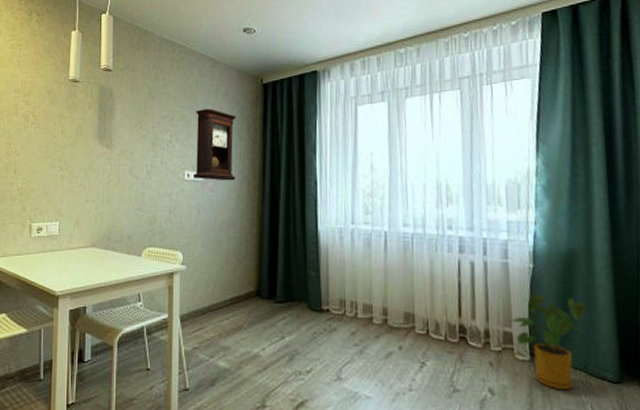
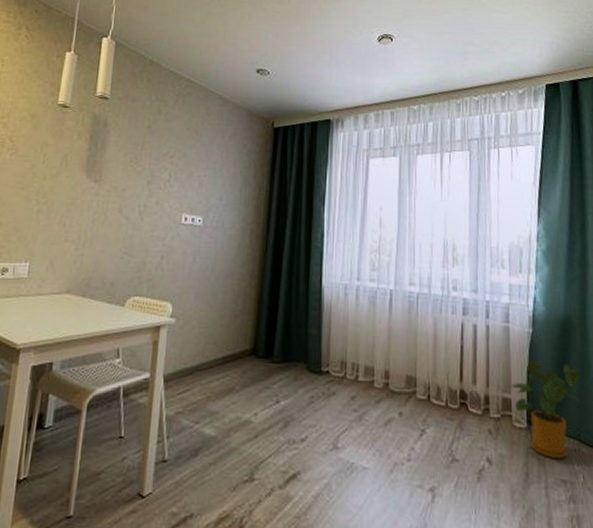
pendulum clock: present [194,108,236,181] -> none [191,149,243,228]

